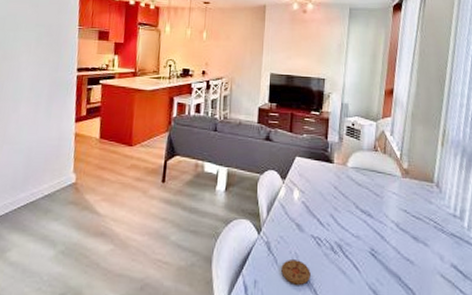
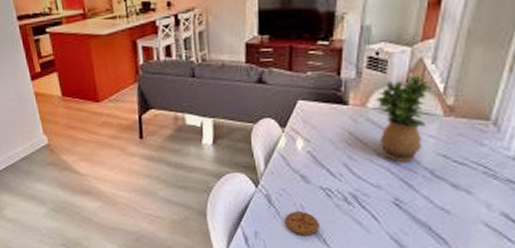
potted plant: none [354,143,391,216] -> present [376,75,431,163]

